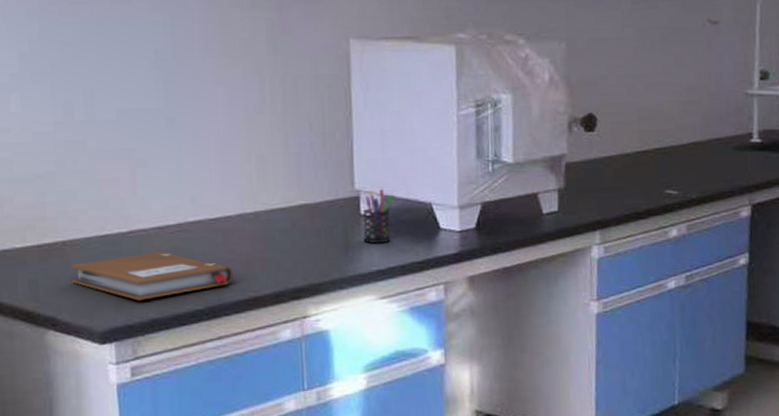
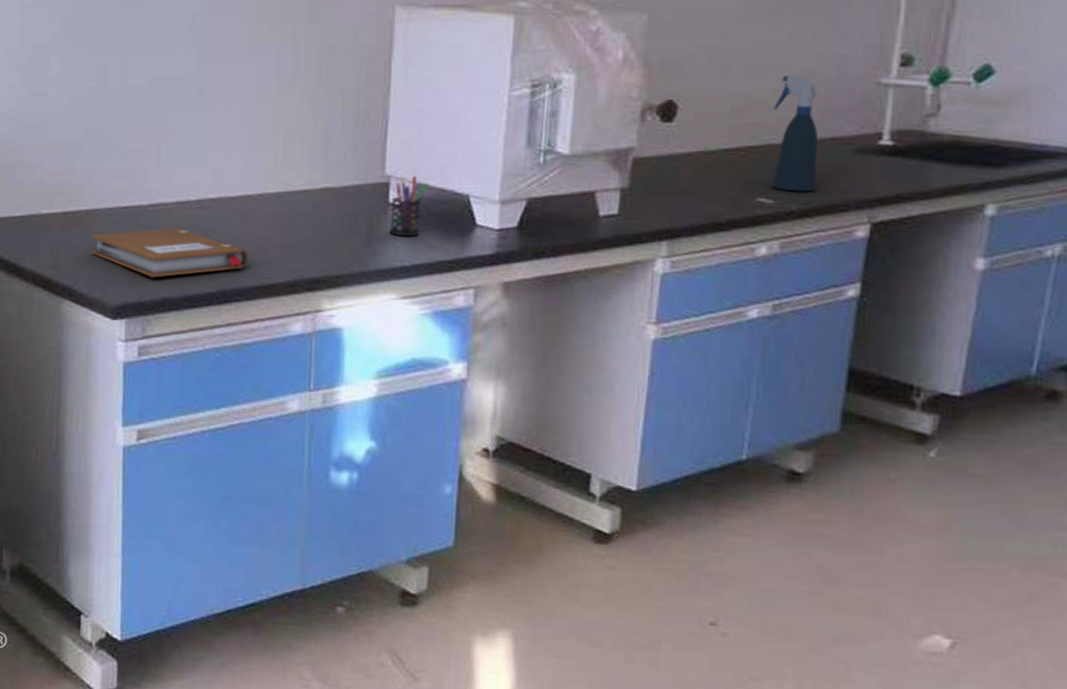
spray bottle: none [671,90,708,184] -> present [772,76,825,192]

